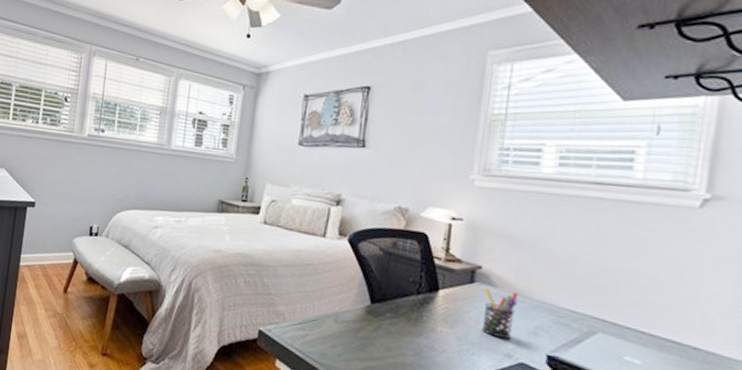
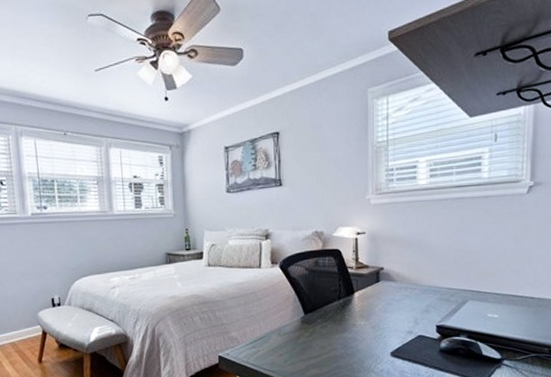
pen holder: present [481,287,519,339] -> none [387,282,412,320]

